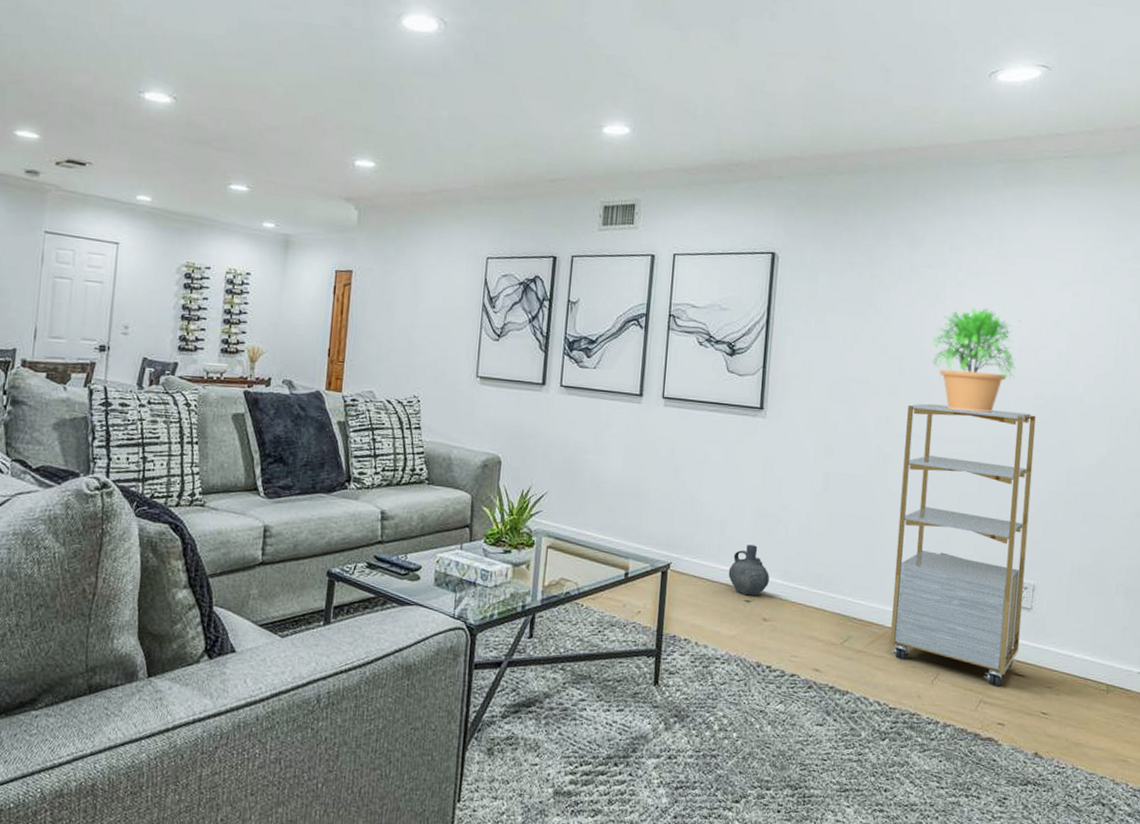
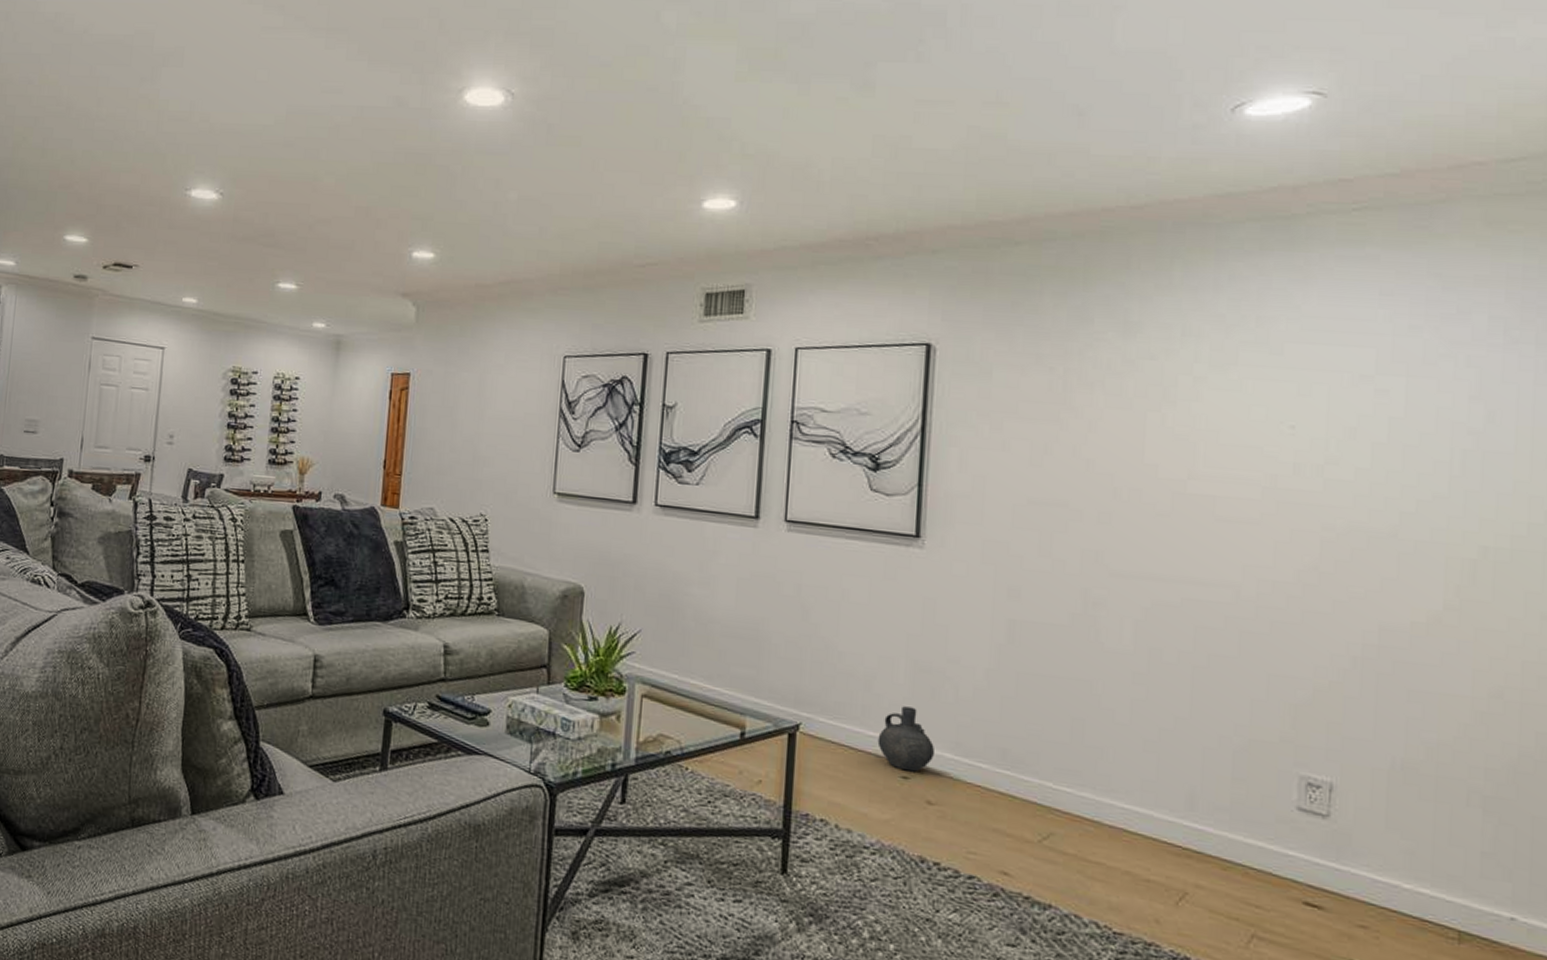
shelving unit: present [890,403,1037,688] -> none [1111,534,1325,920]
potted plant: present [931,307,1016,413] -> none [1159,409,1289,548]

